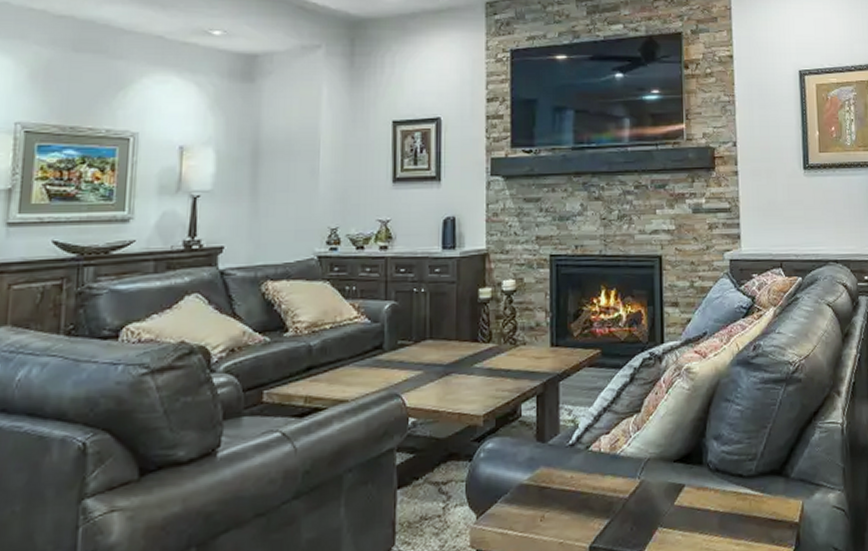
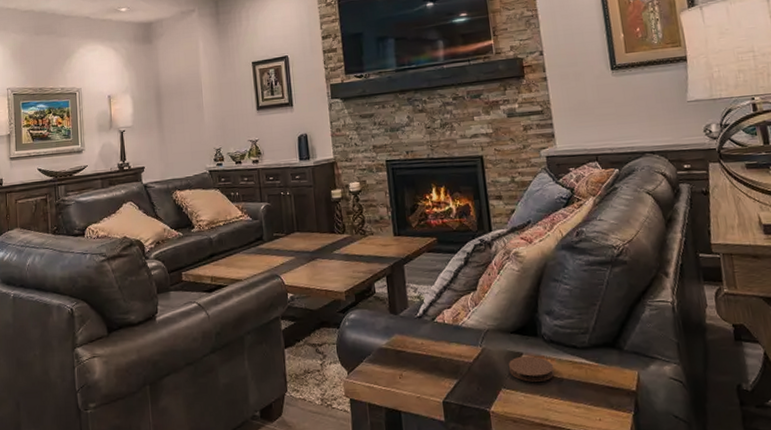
coaster: none [667,487,717,518] -> present [508,355,555,382]

